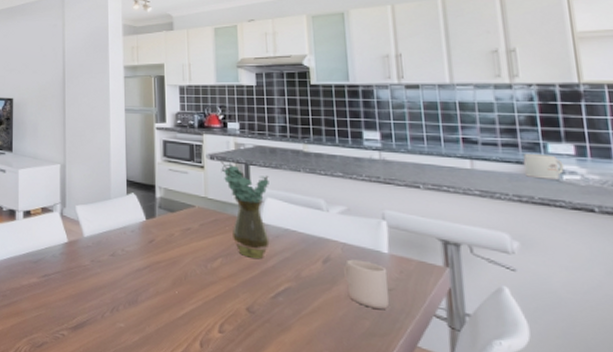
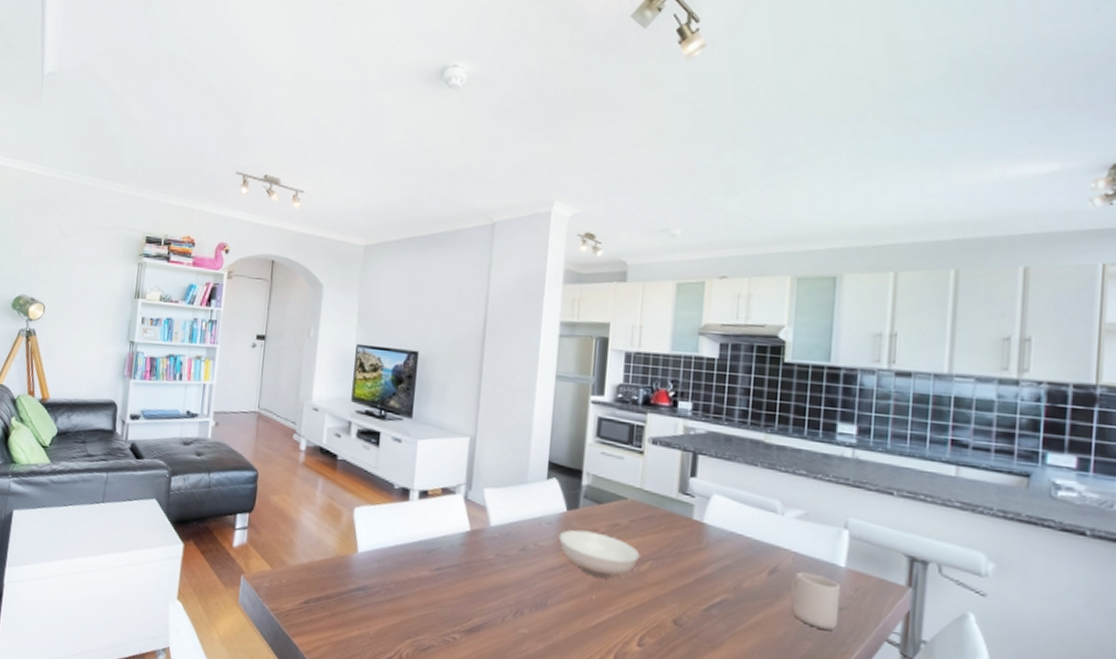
bowl: none [142,235,211,275] -> present [559,529,640,578]
vase: present [220,160,270,258] -> none [663,446,719,564]
mug: present [522,154,564,180] -> none [1015,463,1061,496]

